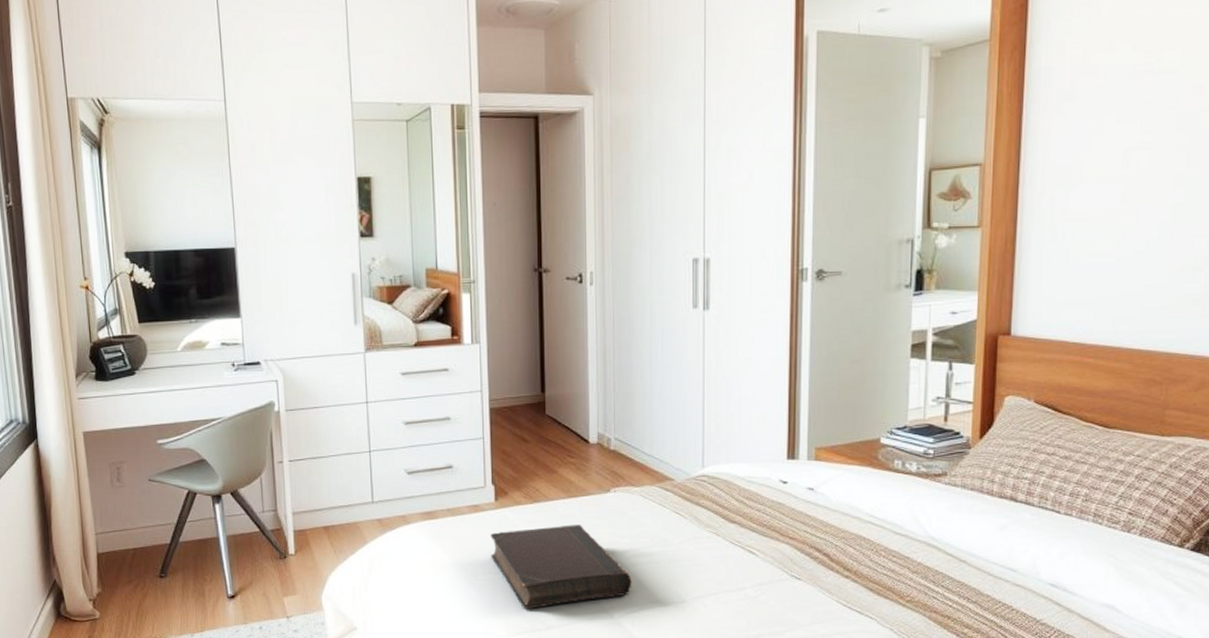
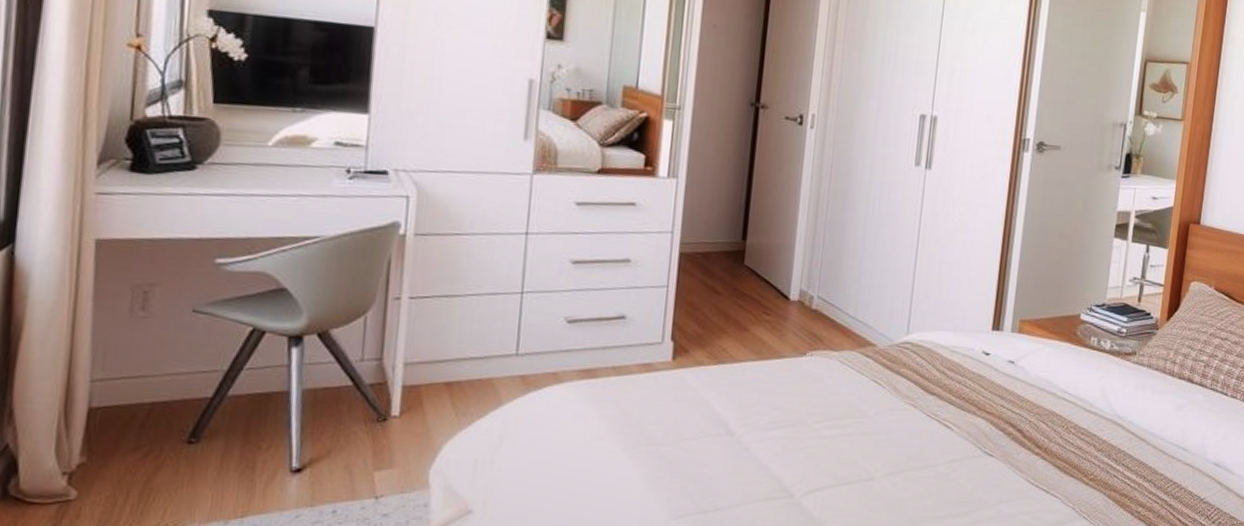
book: present [490,525,632,609] -> none [658,390,819,487]

